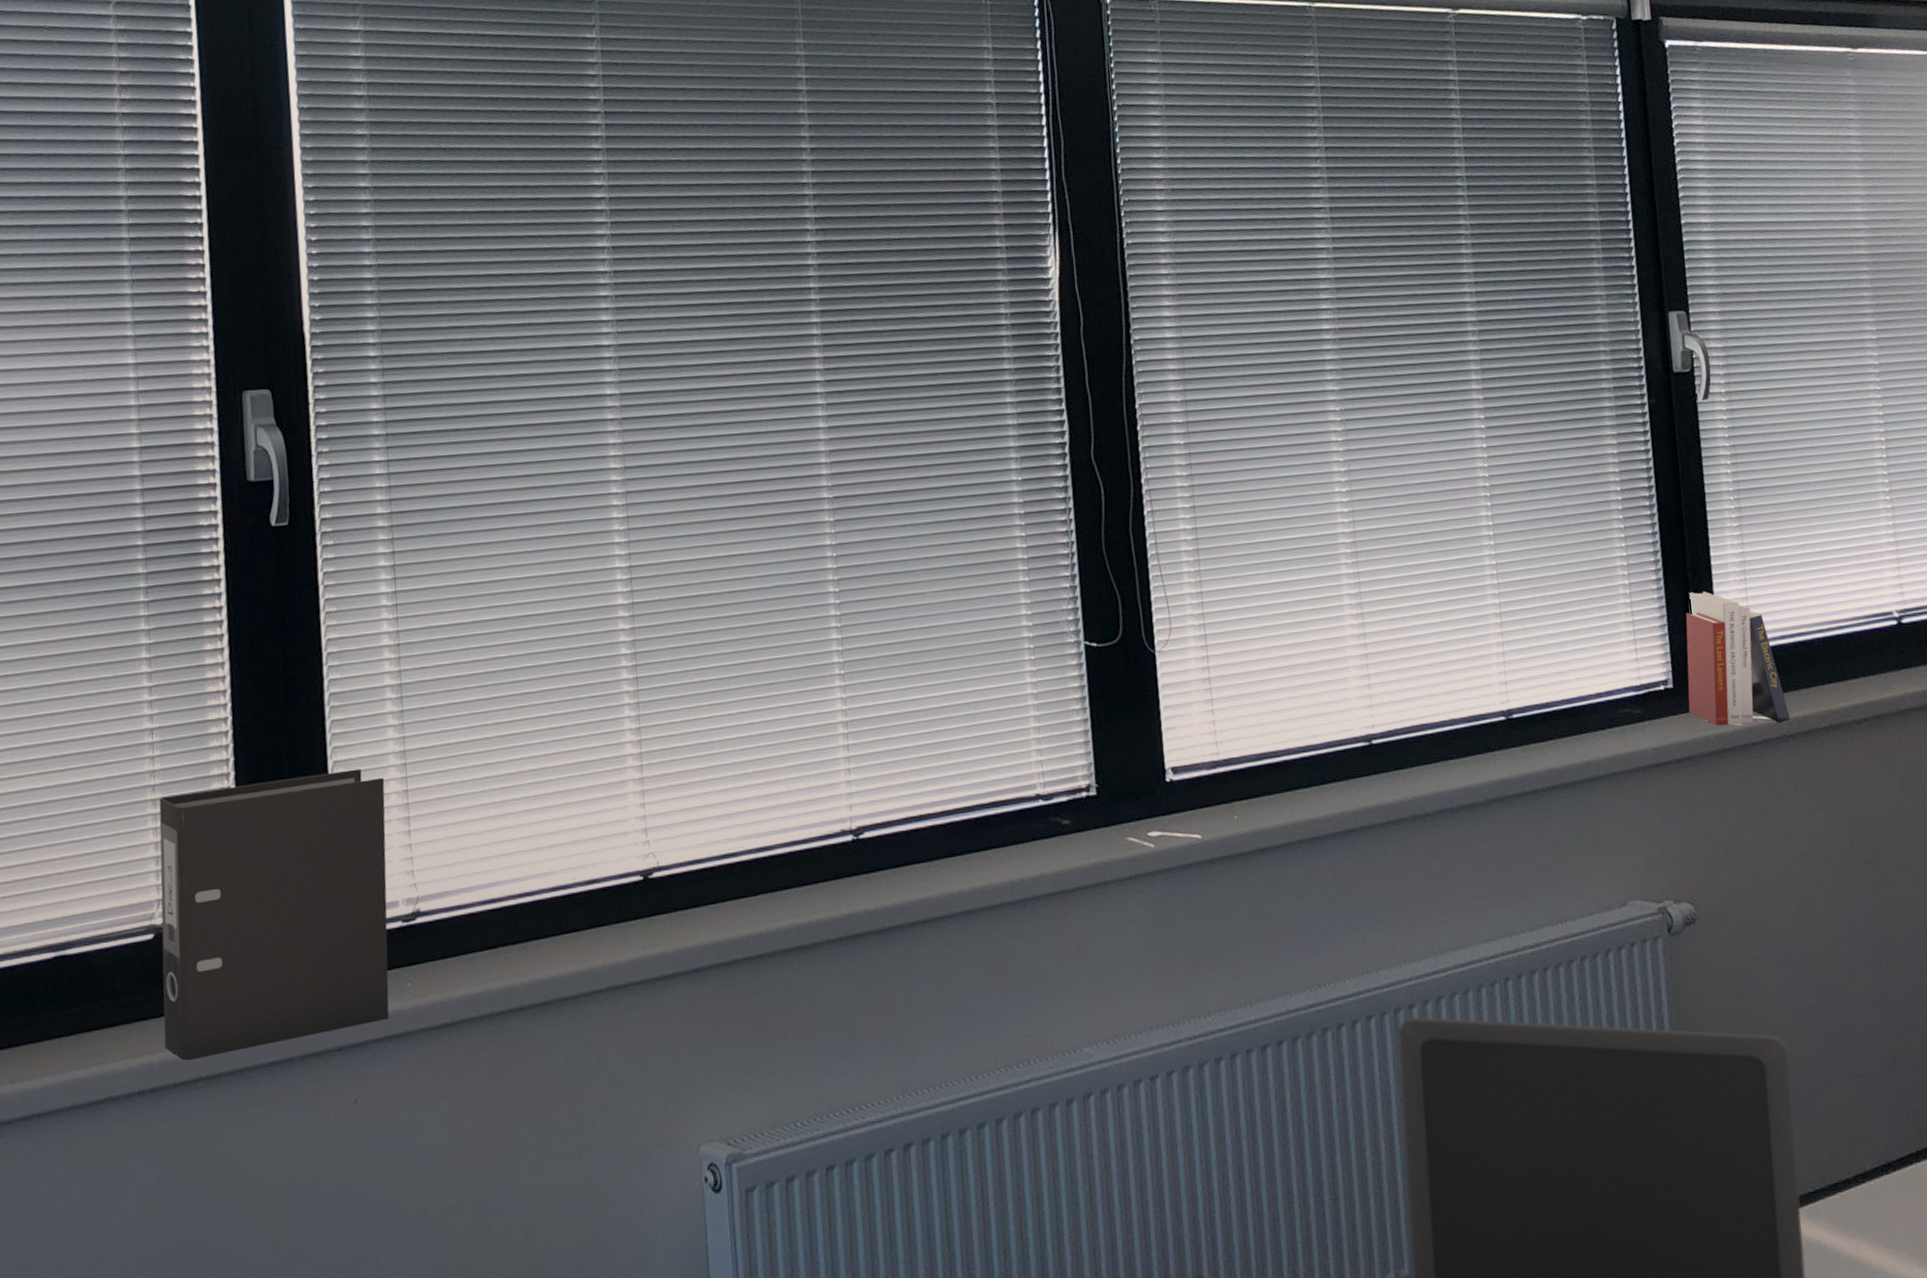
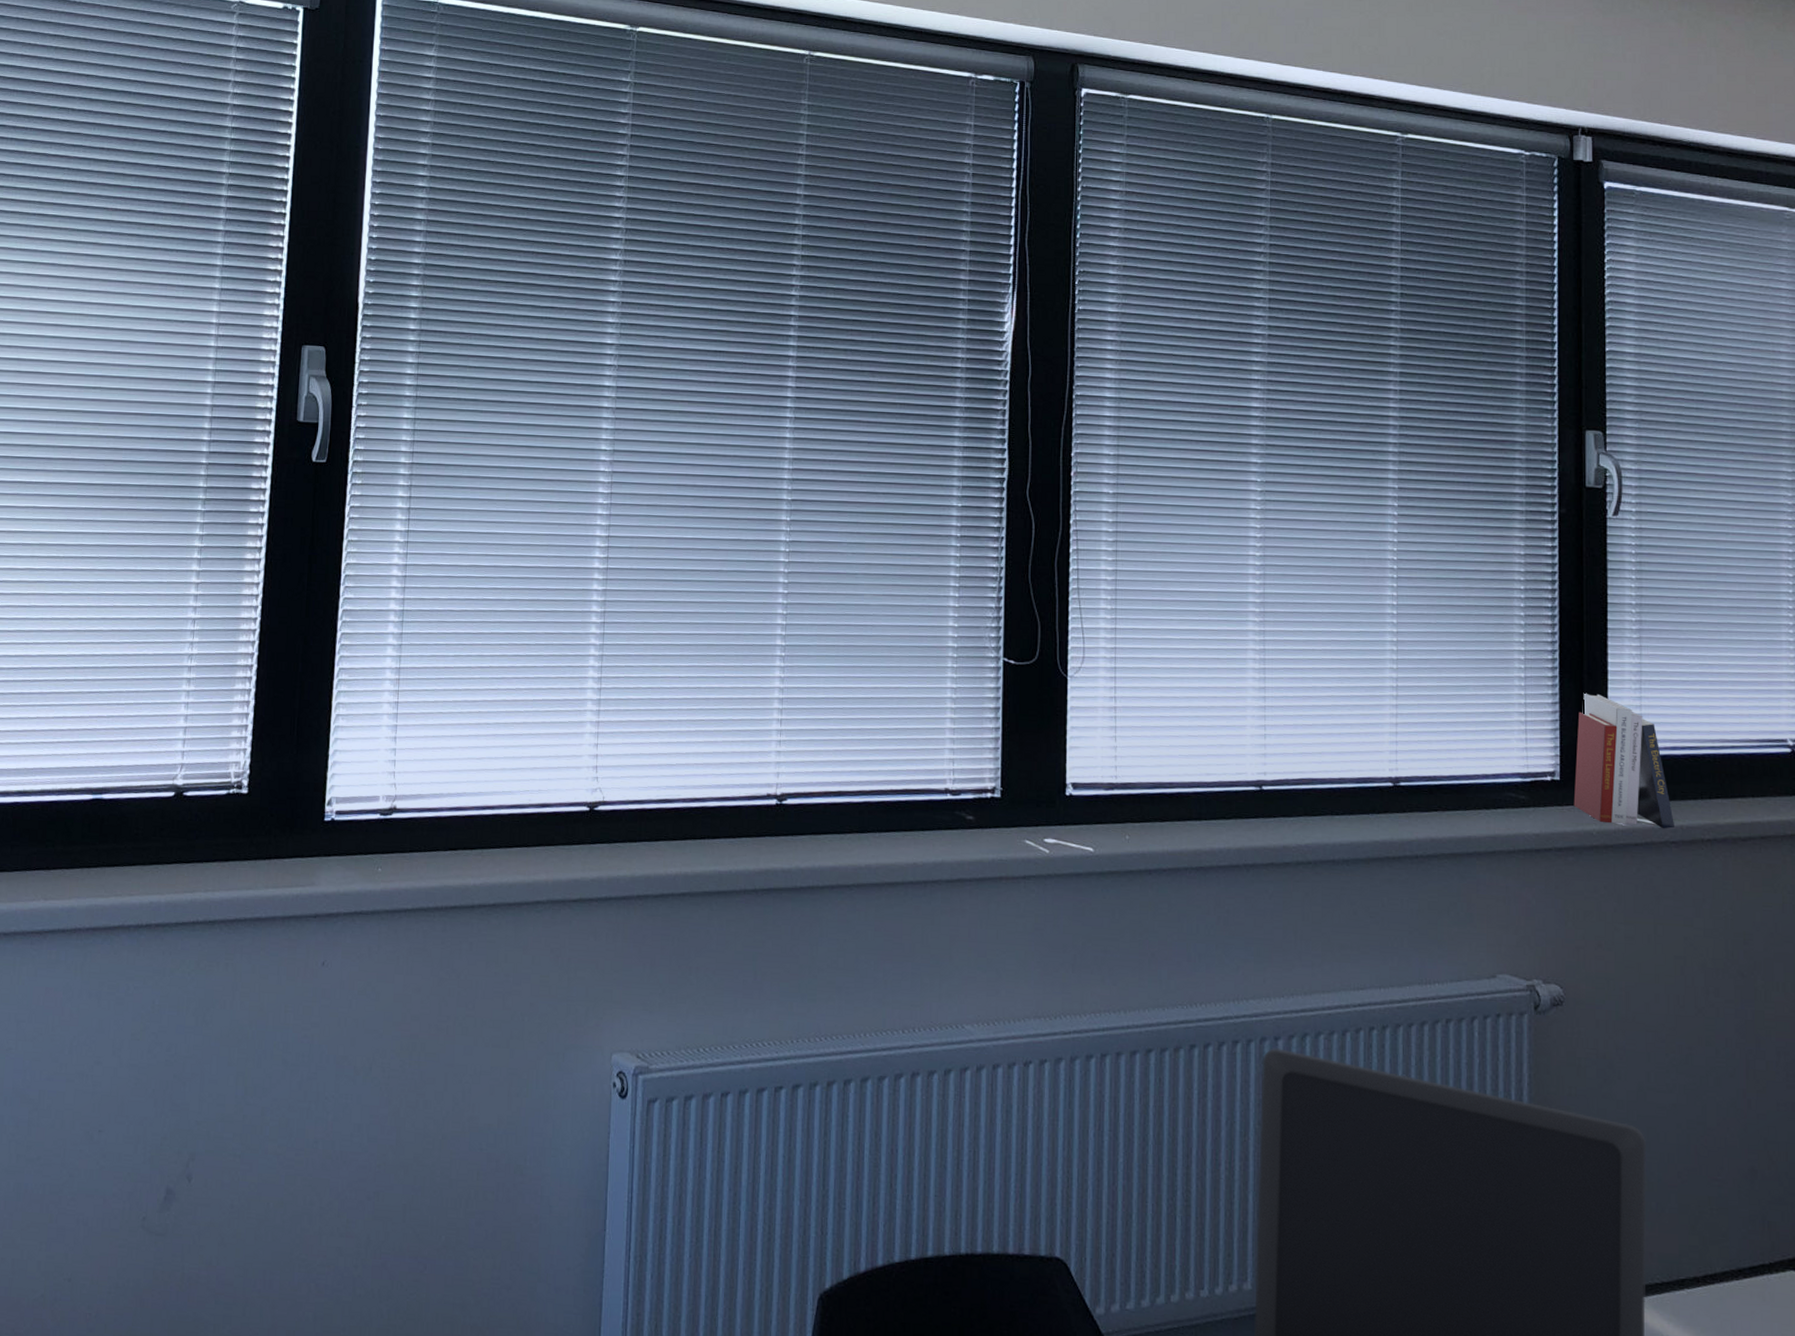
binder: present [159,769,389,1061] -> none [172,677,380,906]

